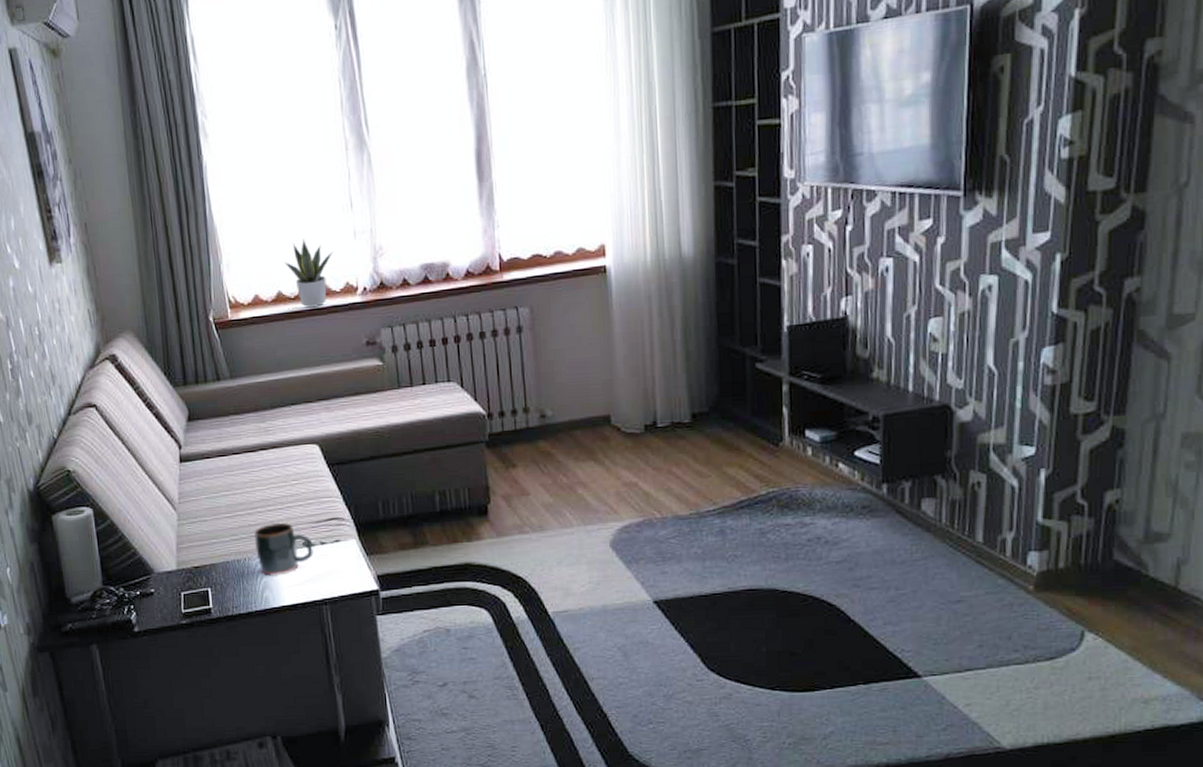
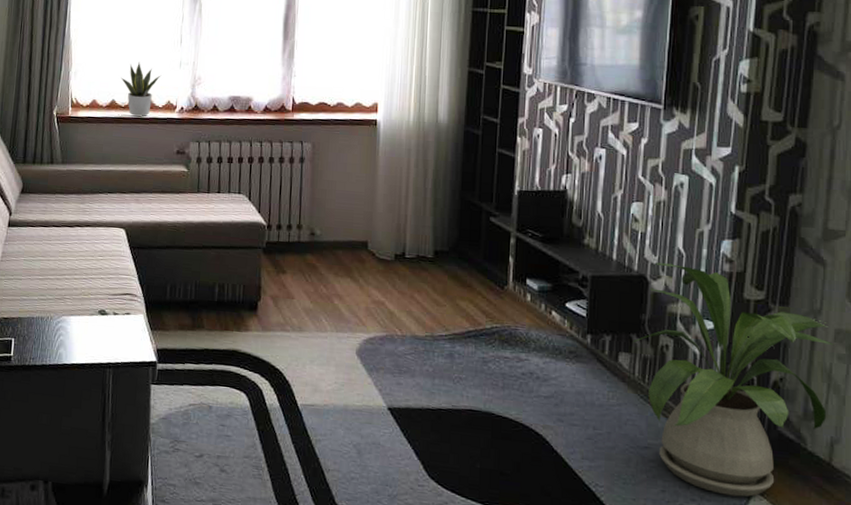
mug: present [254,523,314,576] -> none [57,290,107,336]
house plant: none [937,385,1181,640] -> present [633,262,834,497]

